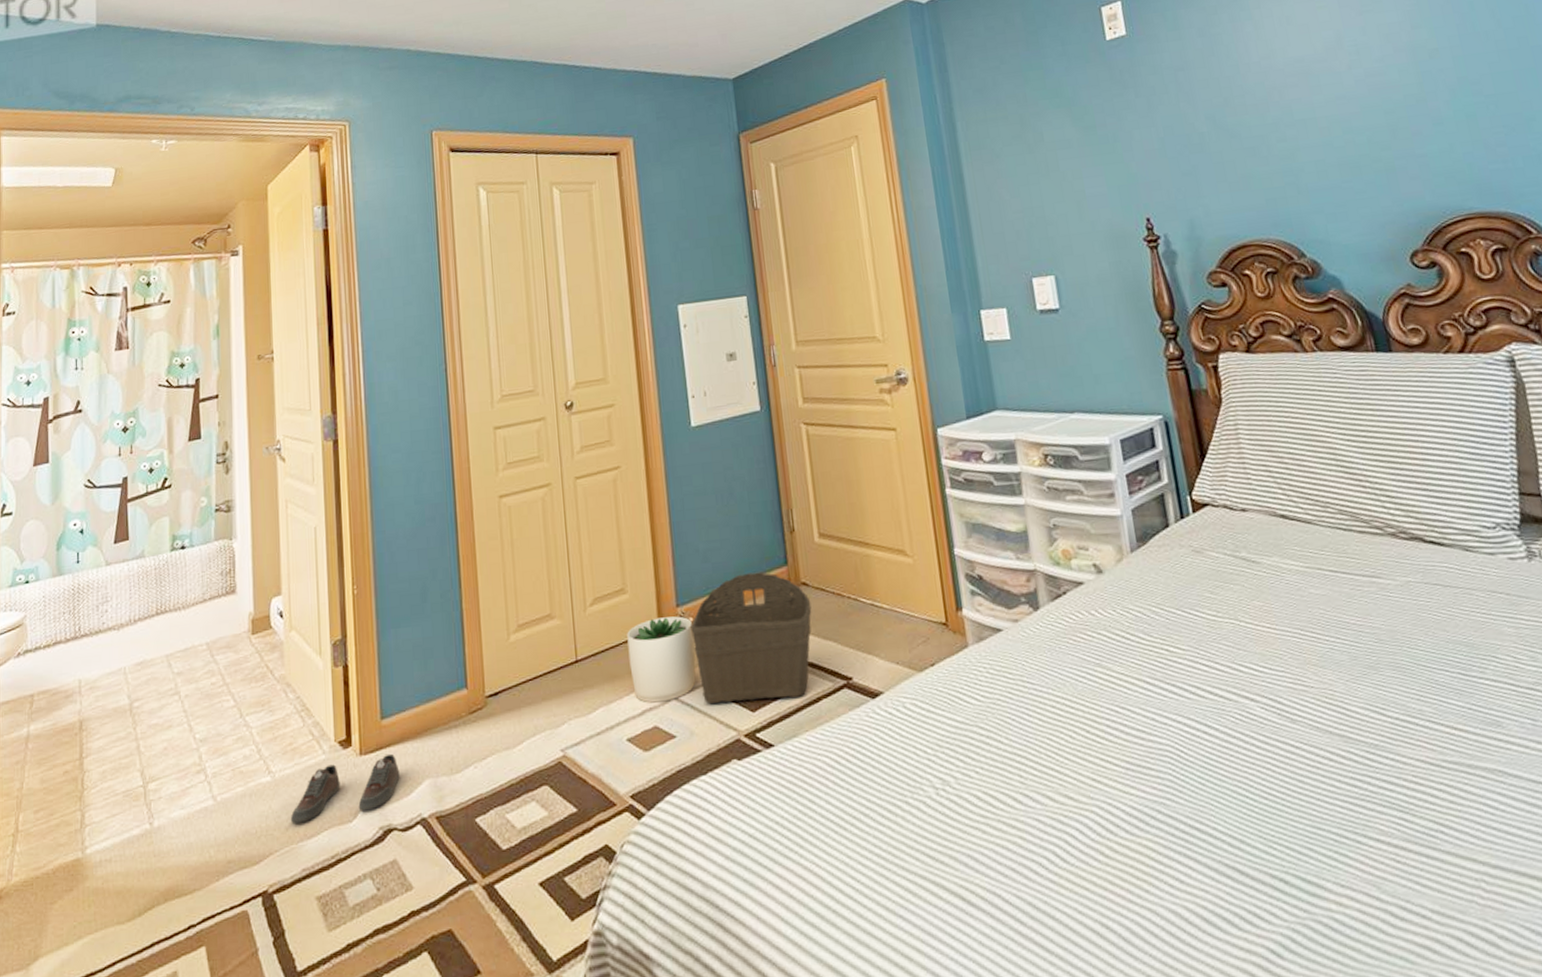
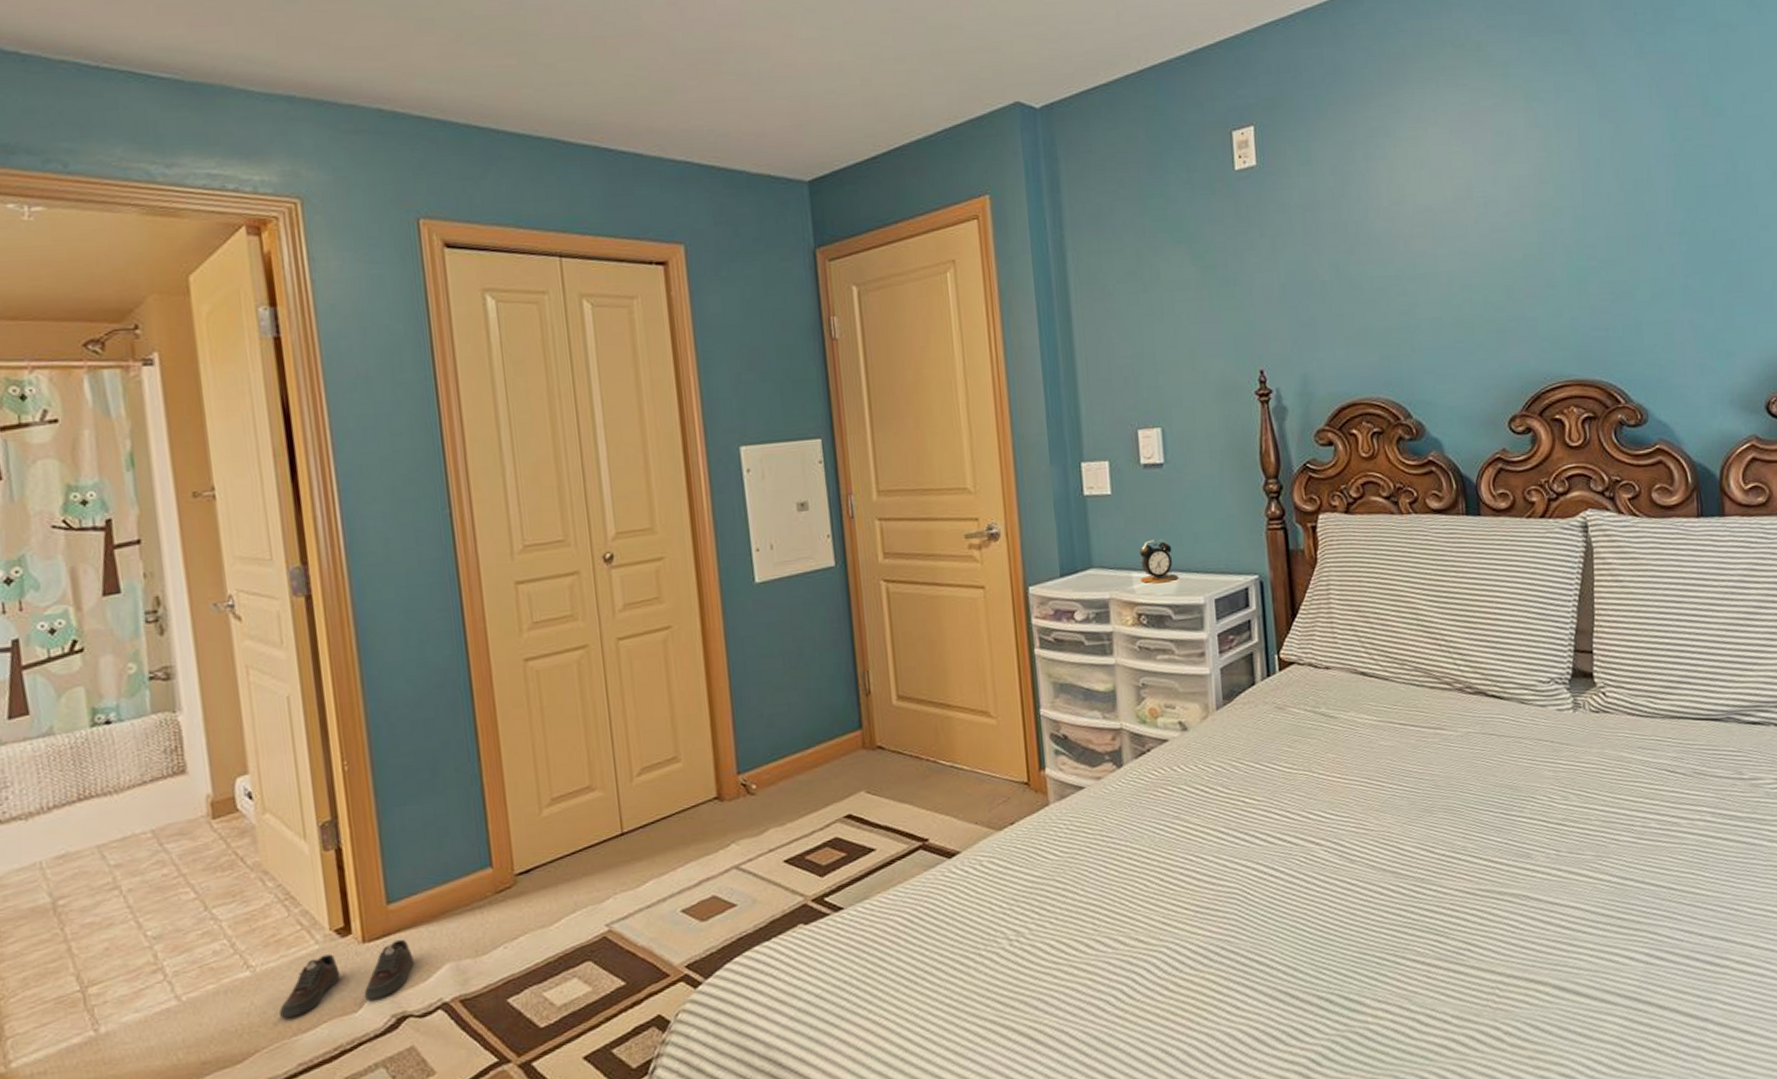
planter: present [627,616,696,703] -> none [680,783,759,873]
wicker basket: present [691,572,812,704] -> none [753,736,888,871]
alarm clock: none [1041,381,1082,425] -> present [1139,539,1179,584]

